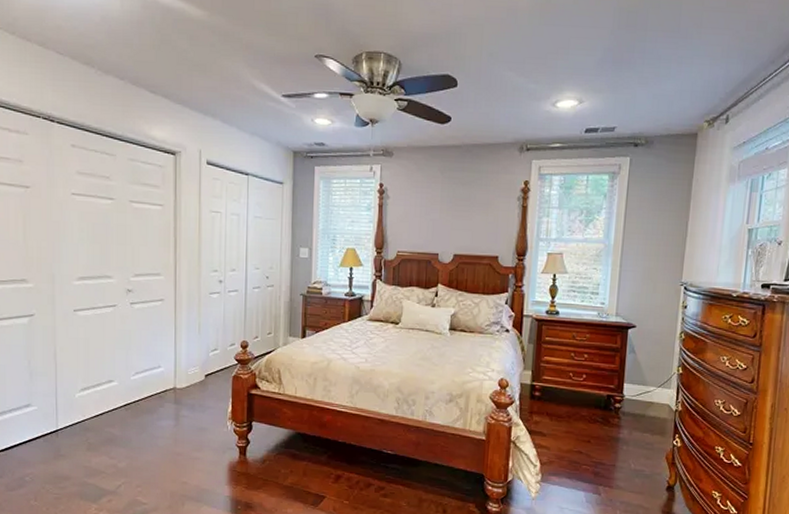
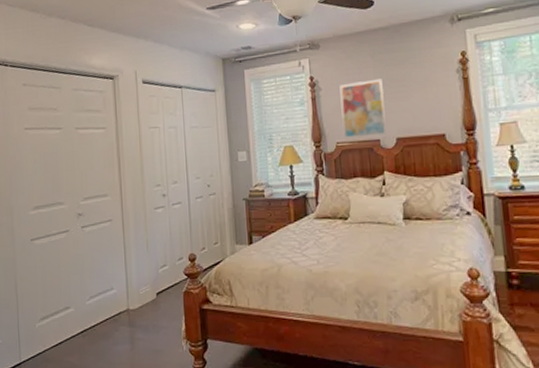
wall art: none [405,195,448,250] -> present [339,78,387,139]

